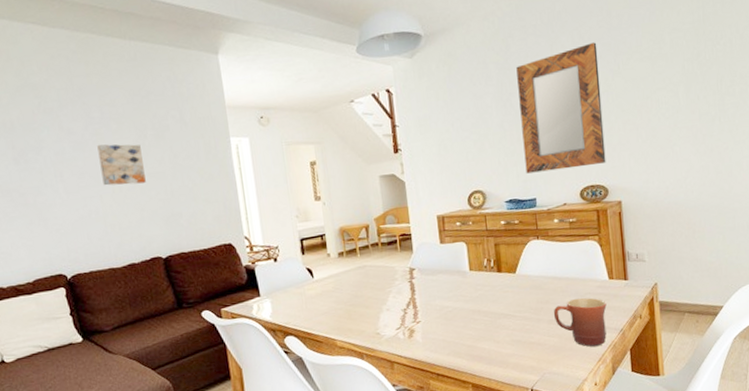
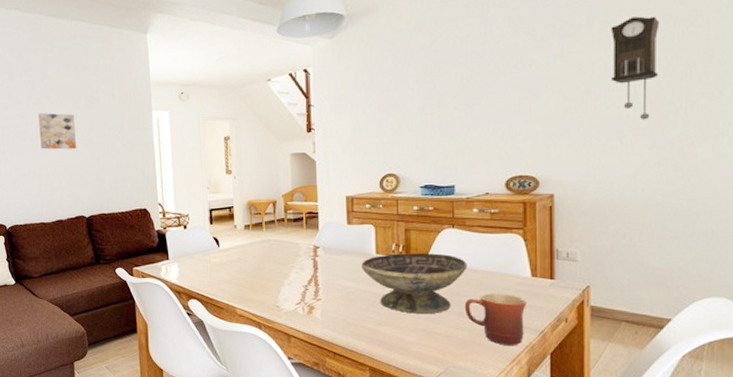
decorative bowl: none [456,265,554,326] -> present [361,252,468,314]
home mirror: present [516,42,606,174] -> none [444,23,539,159]
pendulum clock: none [655,35,697,129] -> present [610,16,660,120]

